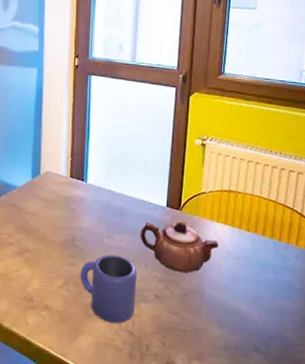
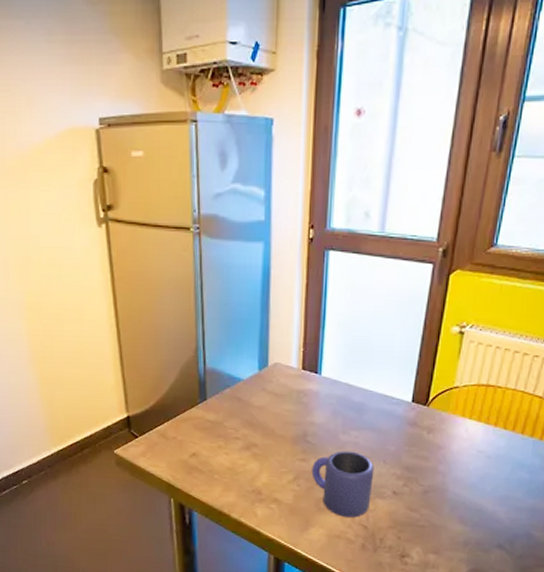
teapot: present [140,221,218,273] -> none [379,417,468,471]

